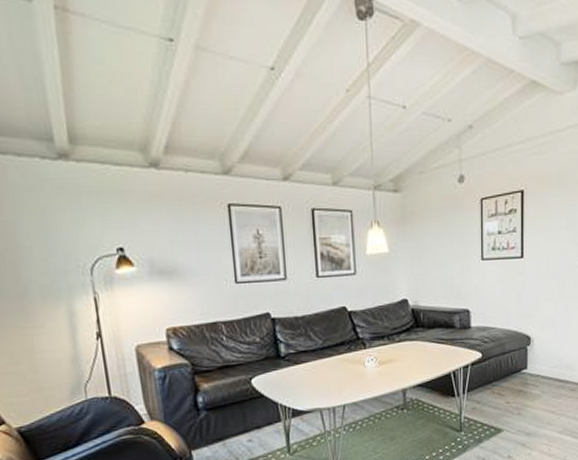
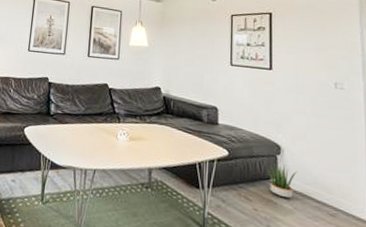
potted plant: none [517,354,545,386] -> present [266,163,297,199]

